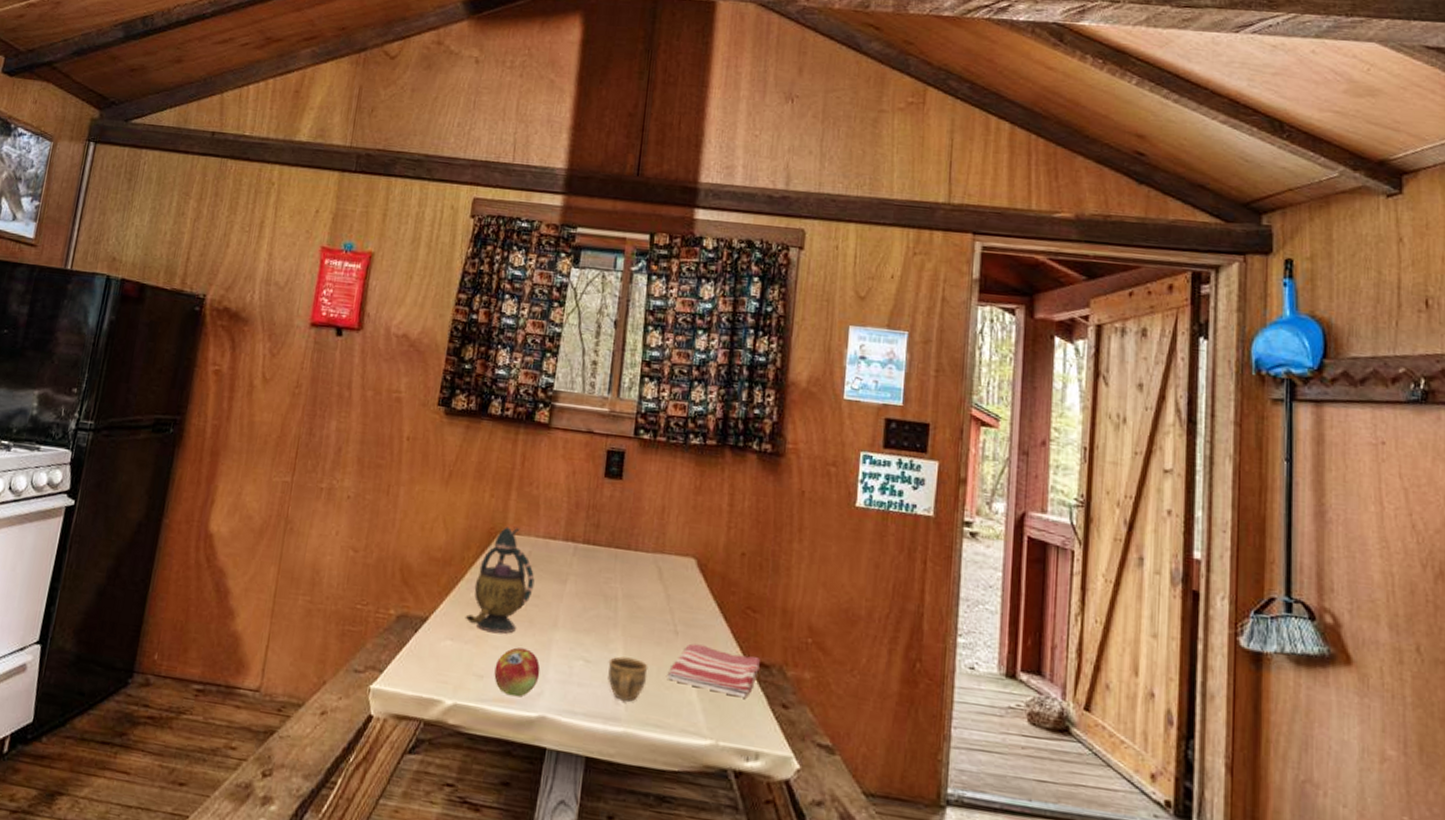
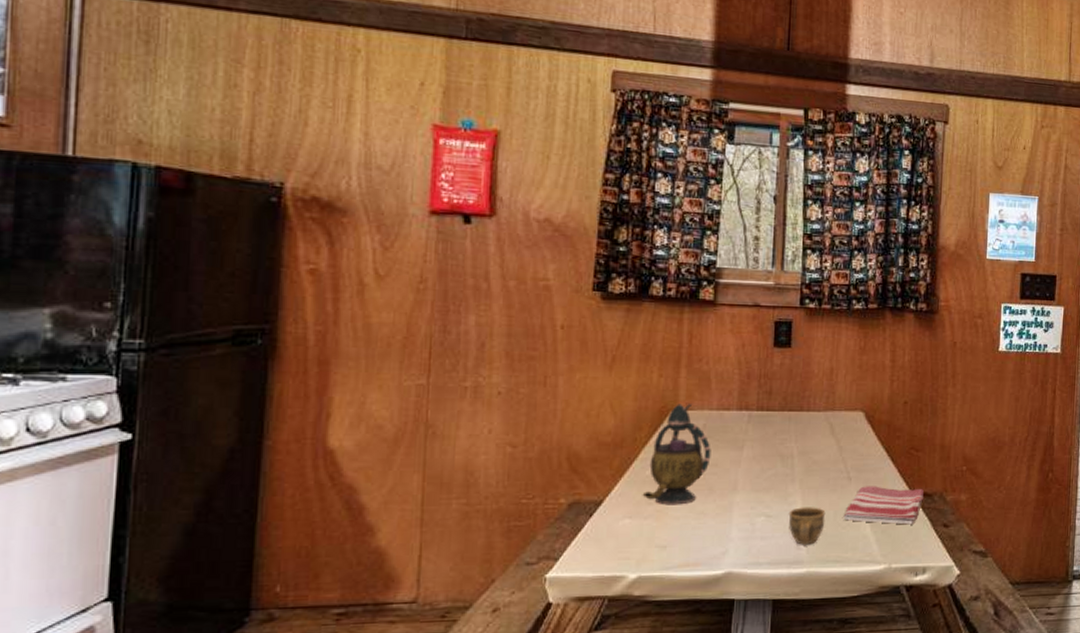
fruit: present [494,647,540,697] -> none [677,514,723,560]

